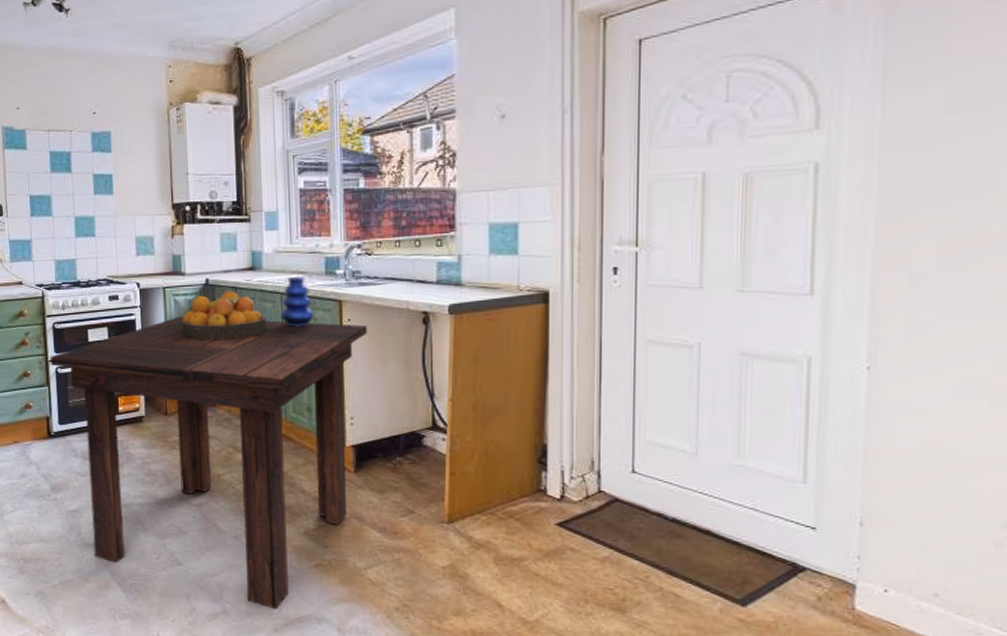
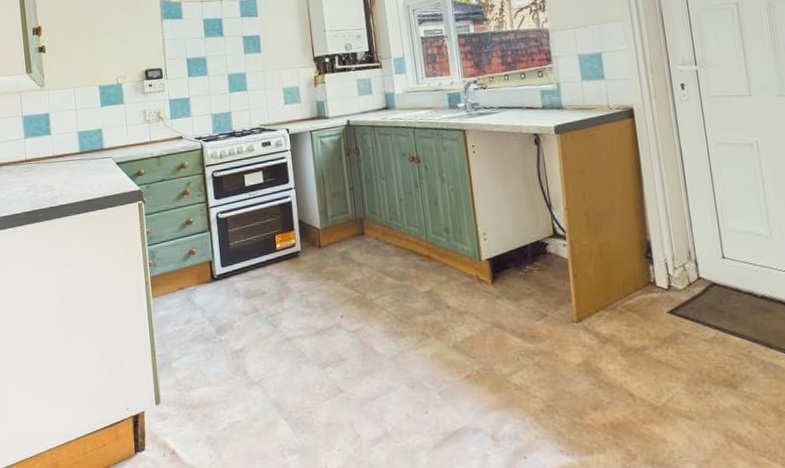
dining table: present [50,316,368,610] -> none [210,149,490,426]
fruit bowl: present [181,291,267,341] -> none [328,129,404,176]
vase: present [280,277,315,327] -> none [414,112,444,157]

